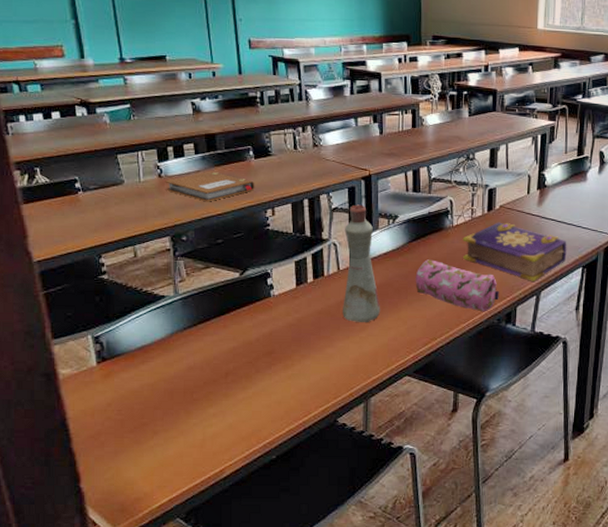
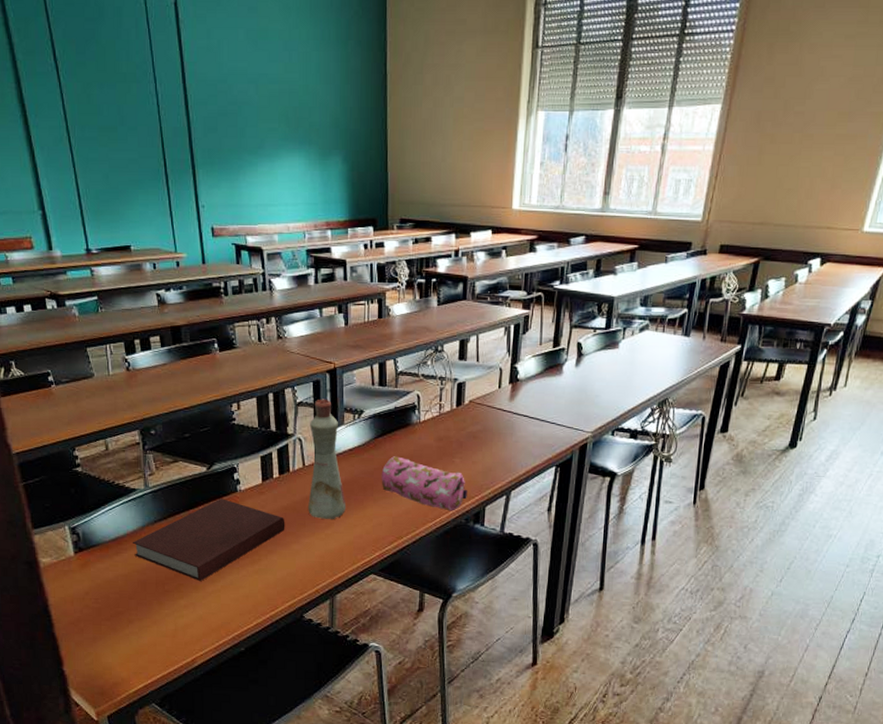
notebook: none [159,304,319,388] -> present [132,498,285,581]
notebook: present [165,171,255,202] -> none [133,364,220,396]
book: present [462,222,567,281] -> none [430,418,540,480]

